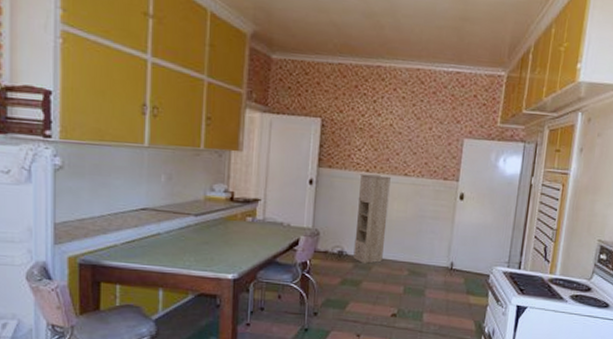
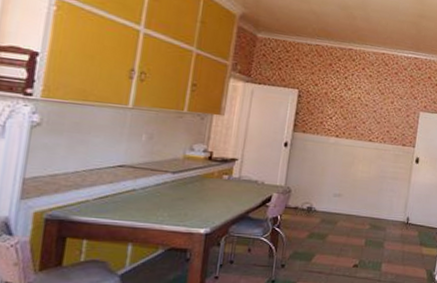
storage cabinet: present [353,174,391,264] -> none [321,138,357,219]

